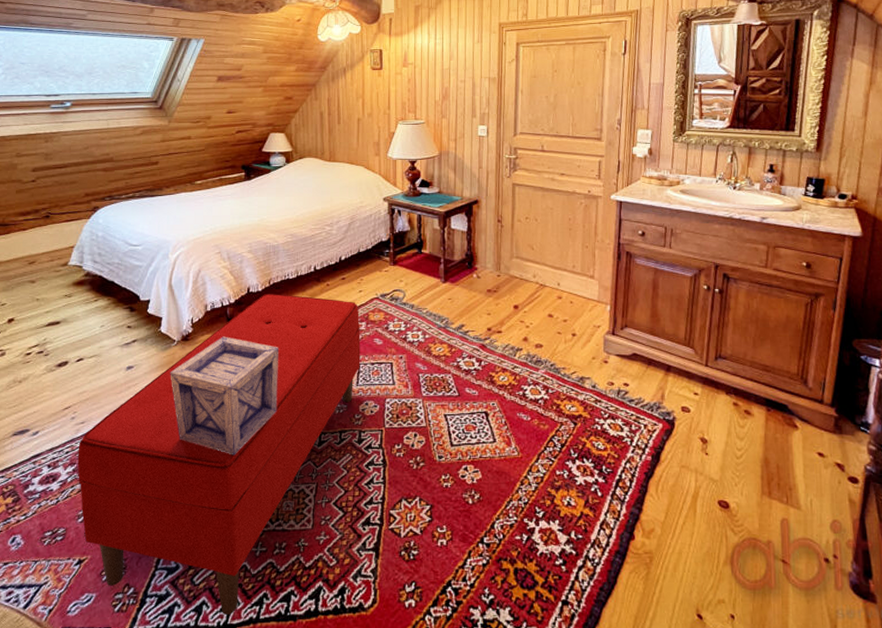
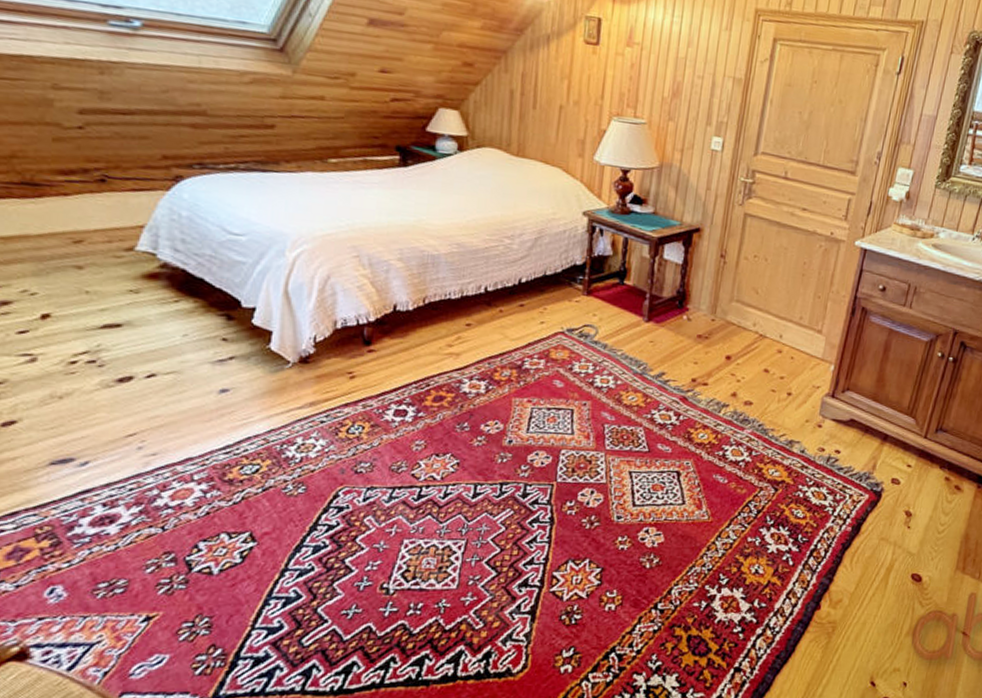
bench: present [77,294,361,616] -> none [145,314,538,680]
wooden crate: present [170,336,278,456] -> none [280,361,430,504]

